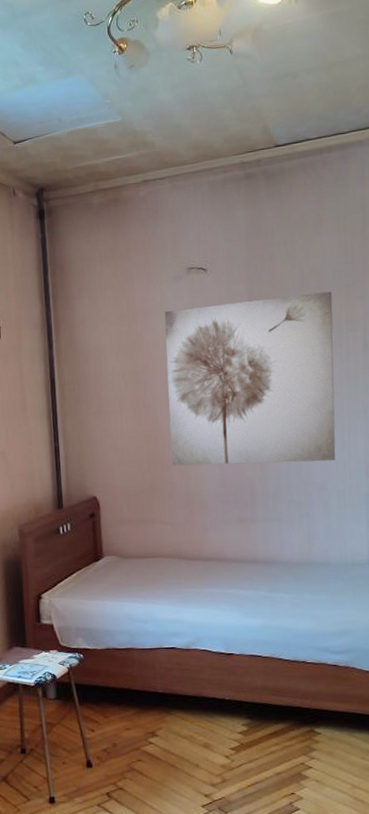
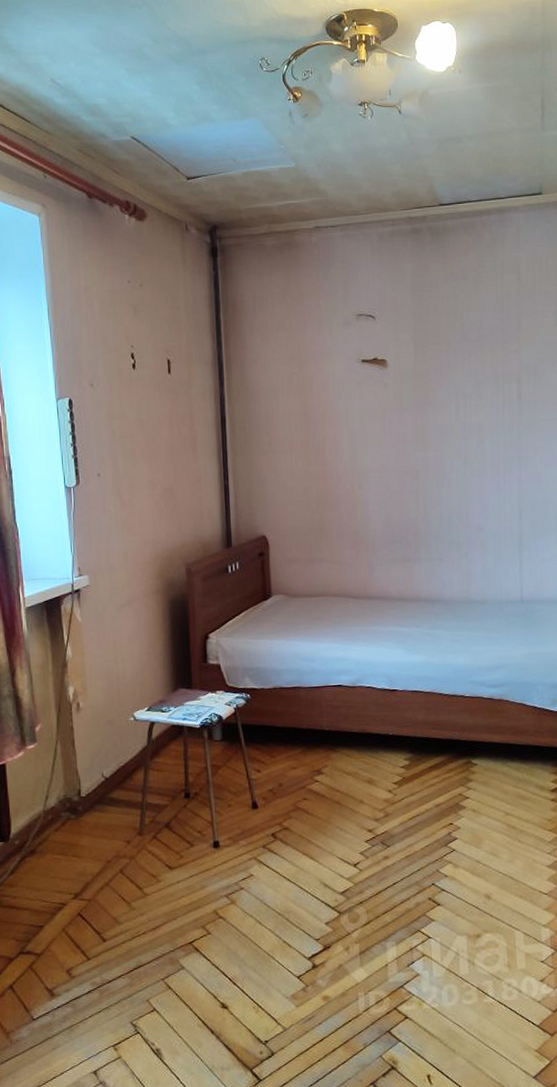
wall art: present [164,291,336,466] -> none [334,344,493,506]

